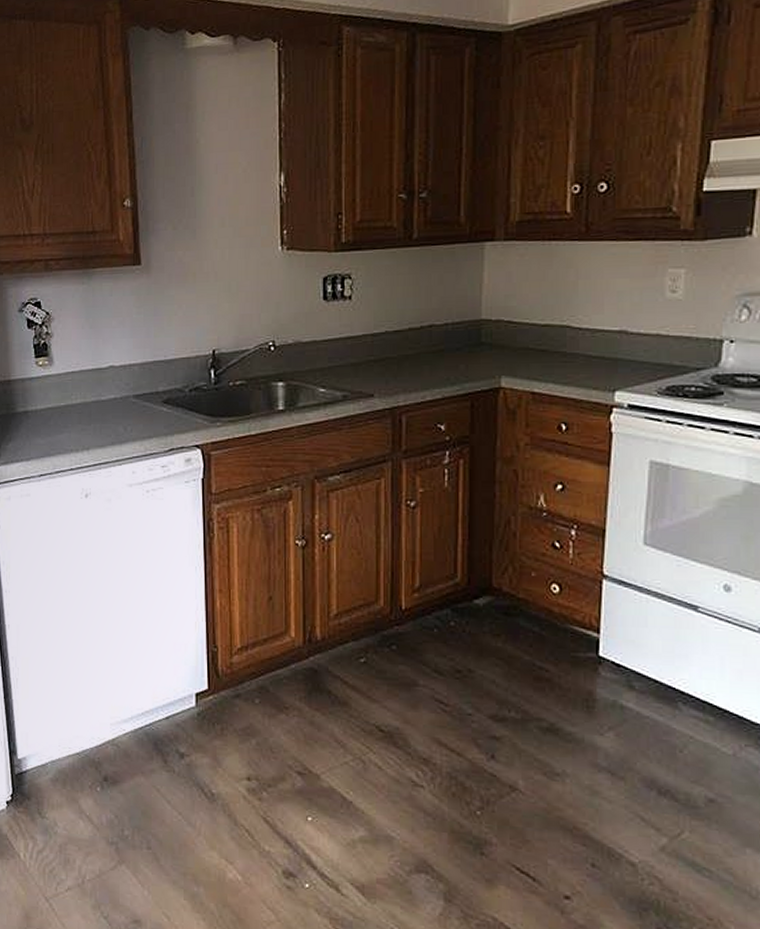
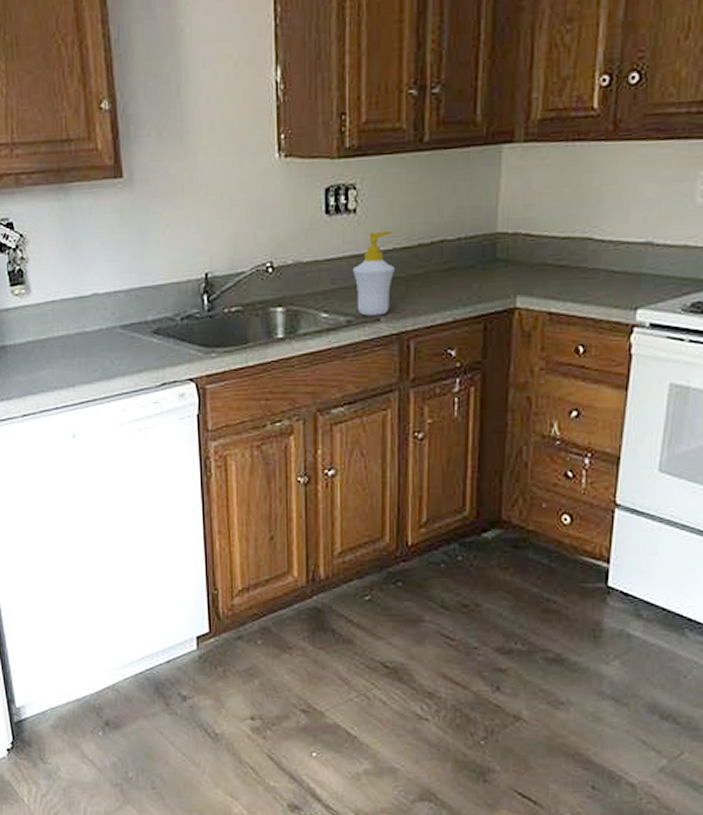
soap bottle: none [348,315,388,392] -> present [352,230,396,316]

